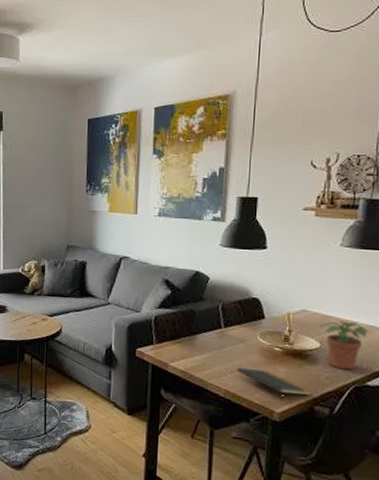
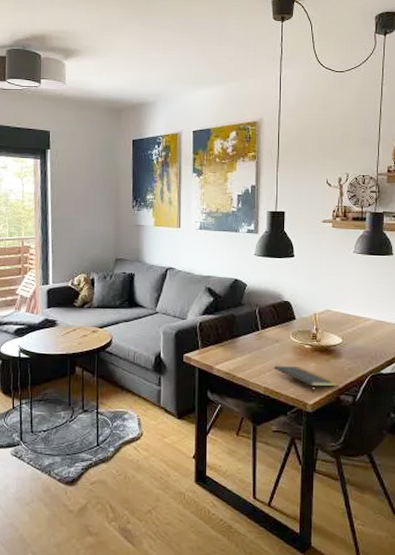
potted plant: present [319,321,370,370] -> none [340,318,381,361]

